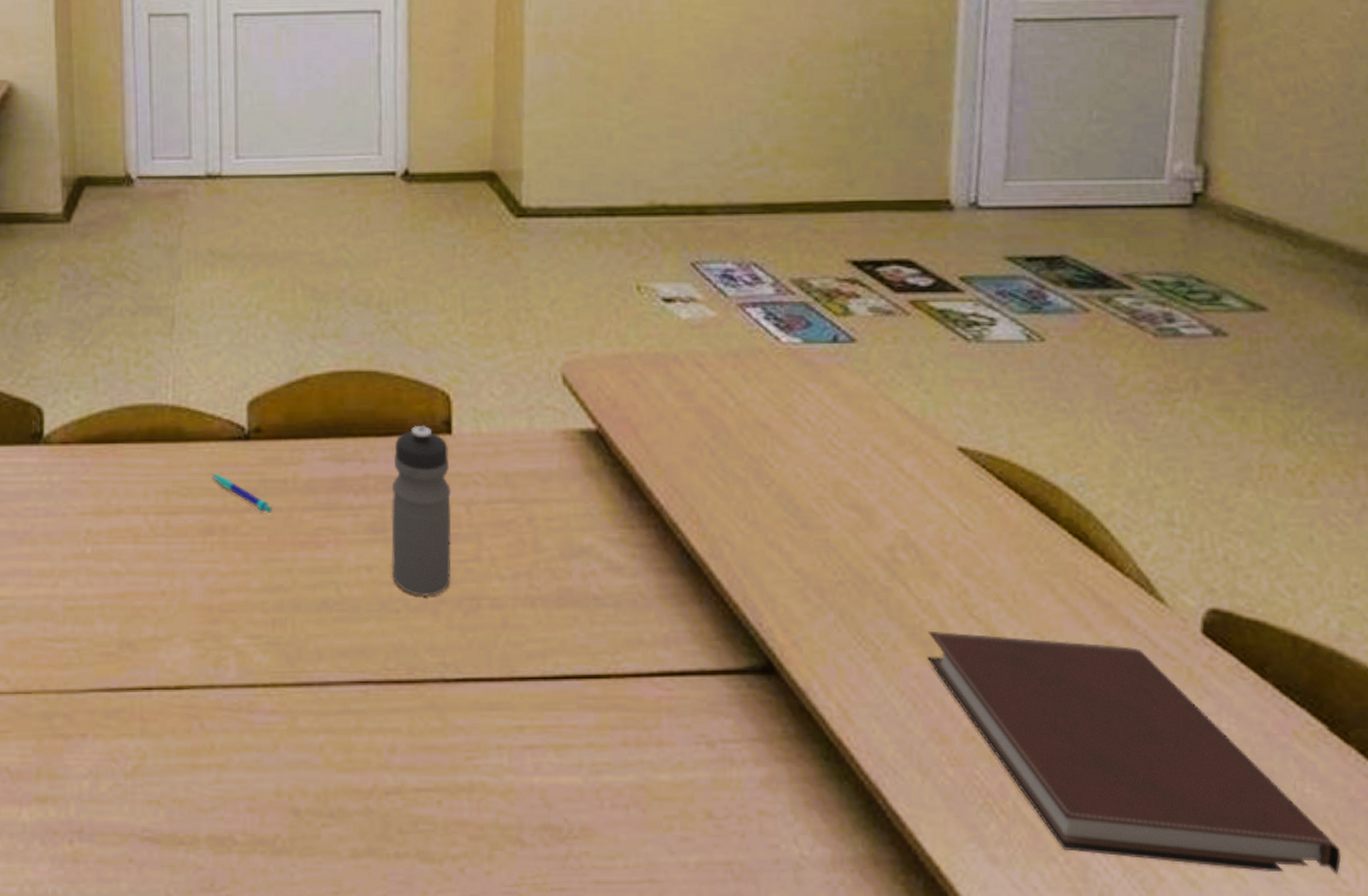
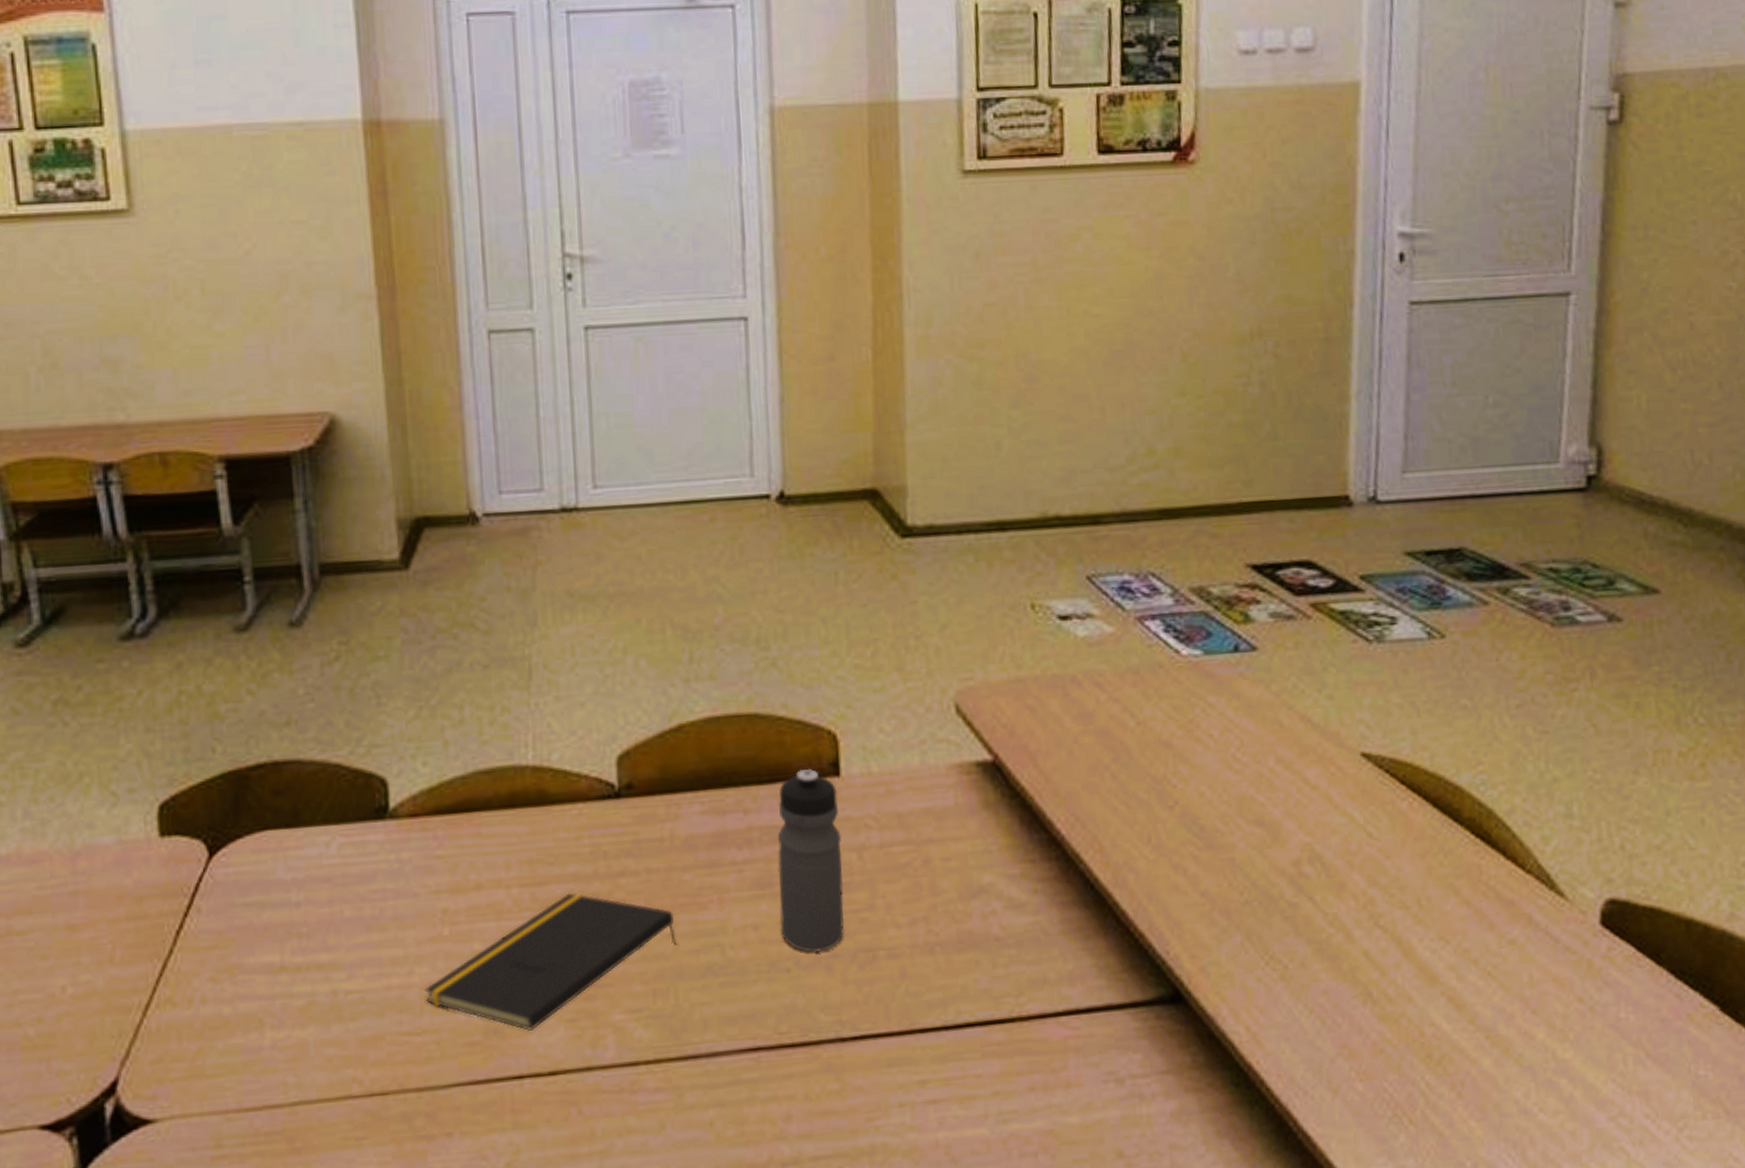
notepad: none [67,523,296,648] -> present [424,892,678,1032]
pen: present [210,473,272,514] -> none [579,837,649,877]
notebook: present [926,632,1342,874] -> none [1334,943,1733,1158]

